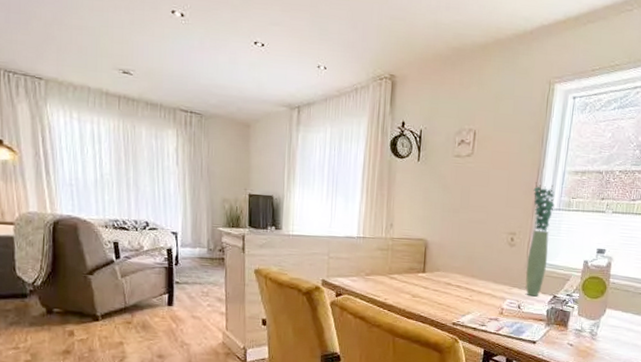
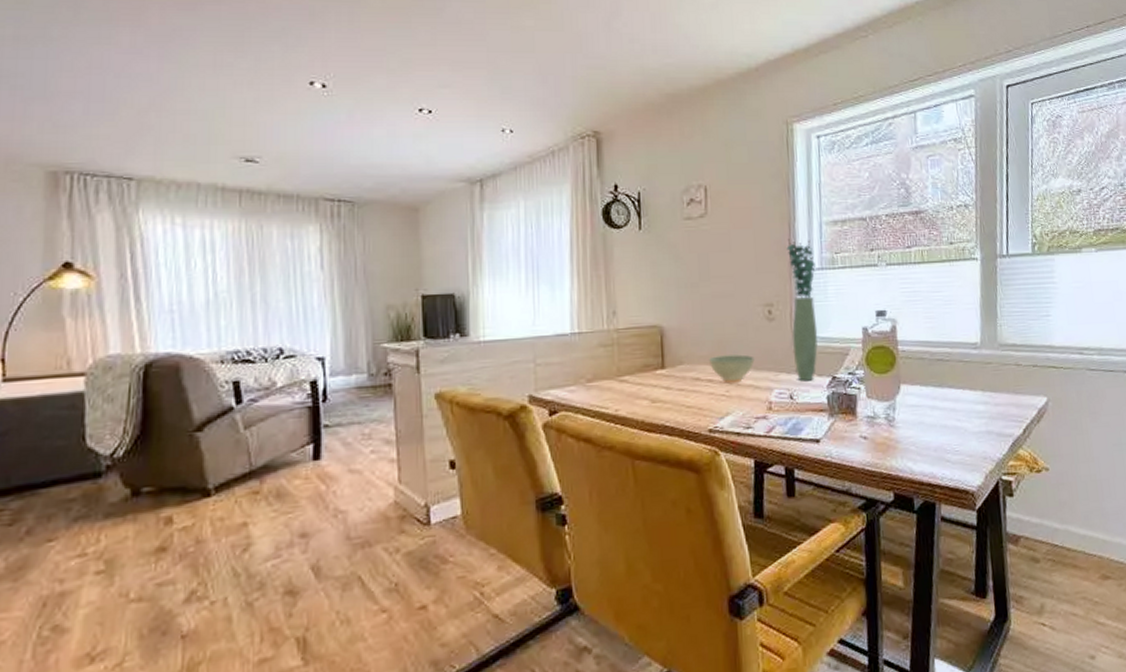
bowl: none [459,268,495,291] -> present [708,354,755,384]

